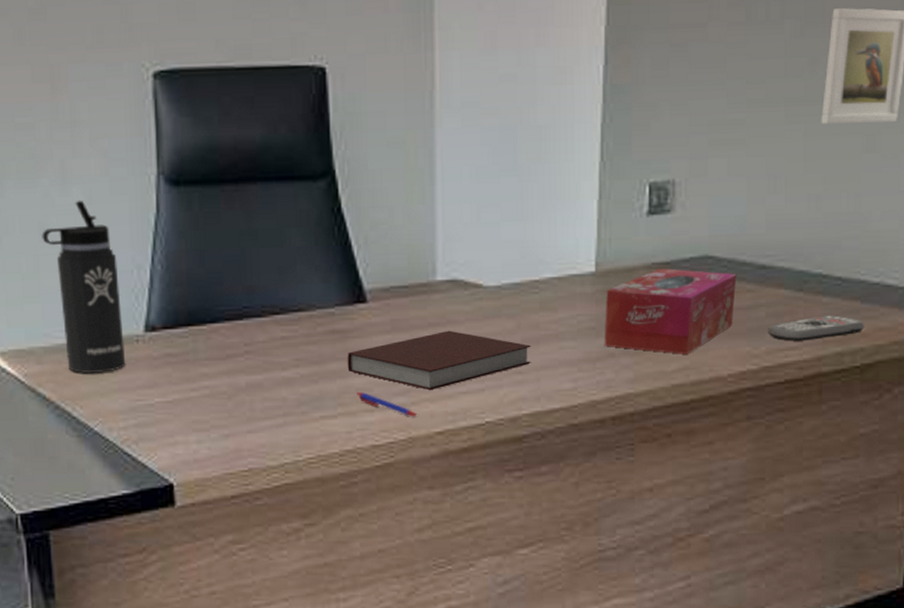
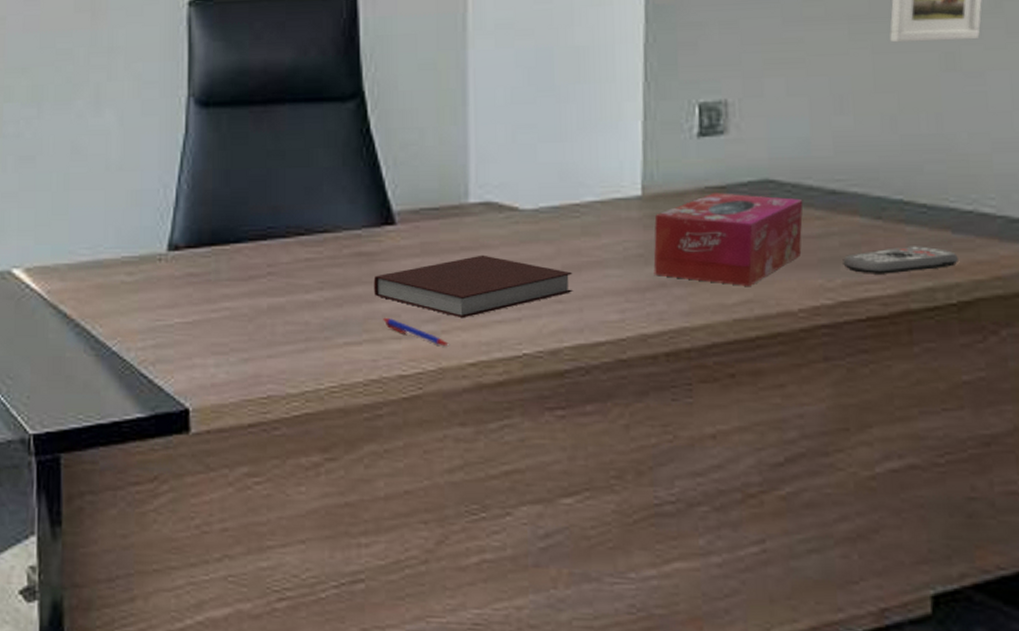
thermos bottle: present [42,200,126,373] -> none [73,121,148,291]

